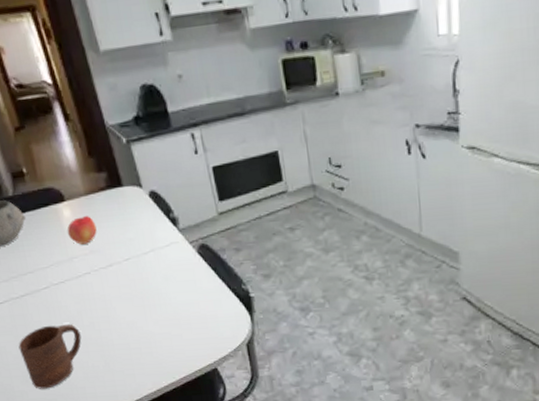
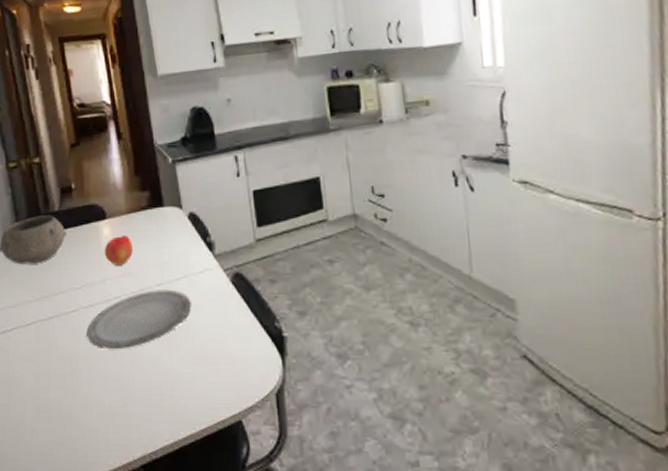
cup: present [18,324,82,389] -> none [37,353,102,429]
plate: none [60,263,161,319] -> present [87,289,191,348]

